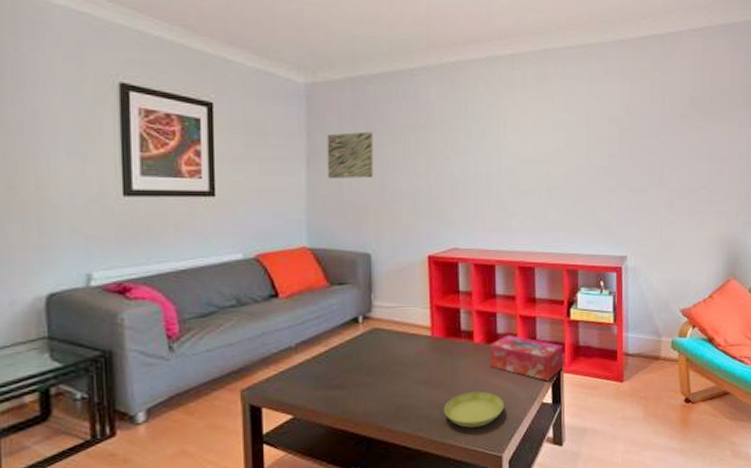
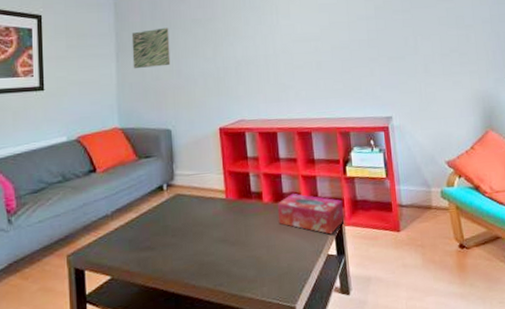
saucer: present [443,391,505,428] -> none [240,246,294,281]

